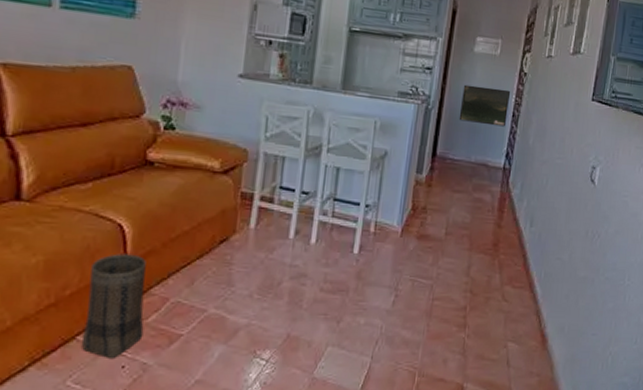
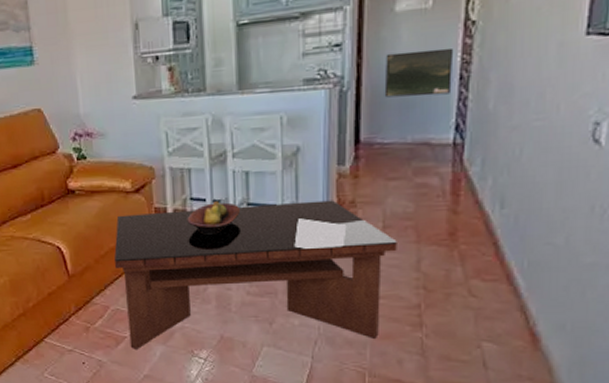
basket: present [82,253,146,358] -> none [44,271,94,356]
coffee table: none [184,196,455,349] -> present [113,200,397,349]
fruit bowl: none [272,193,327,226] -> present [187,201,241,235]

